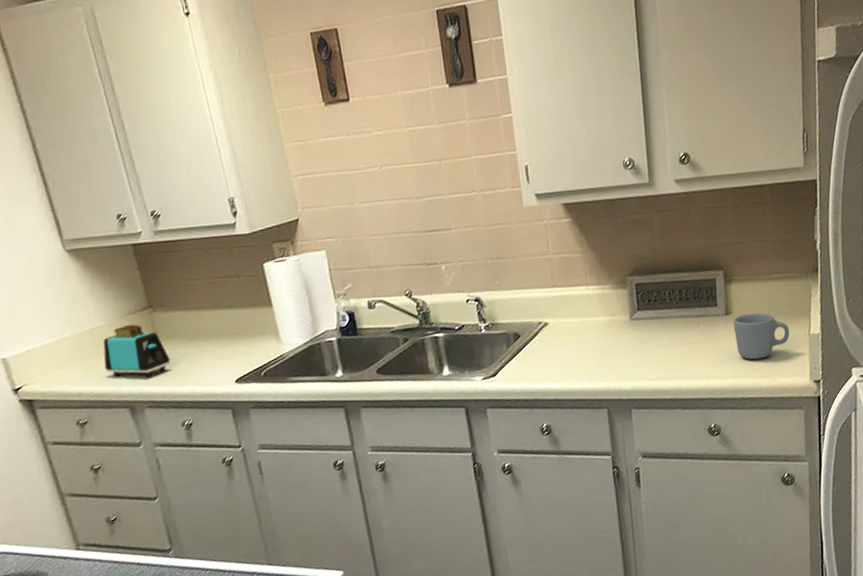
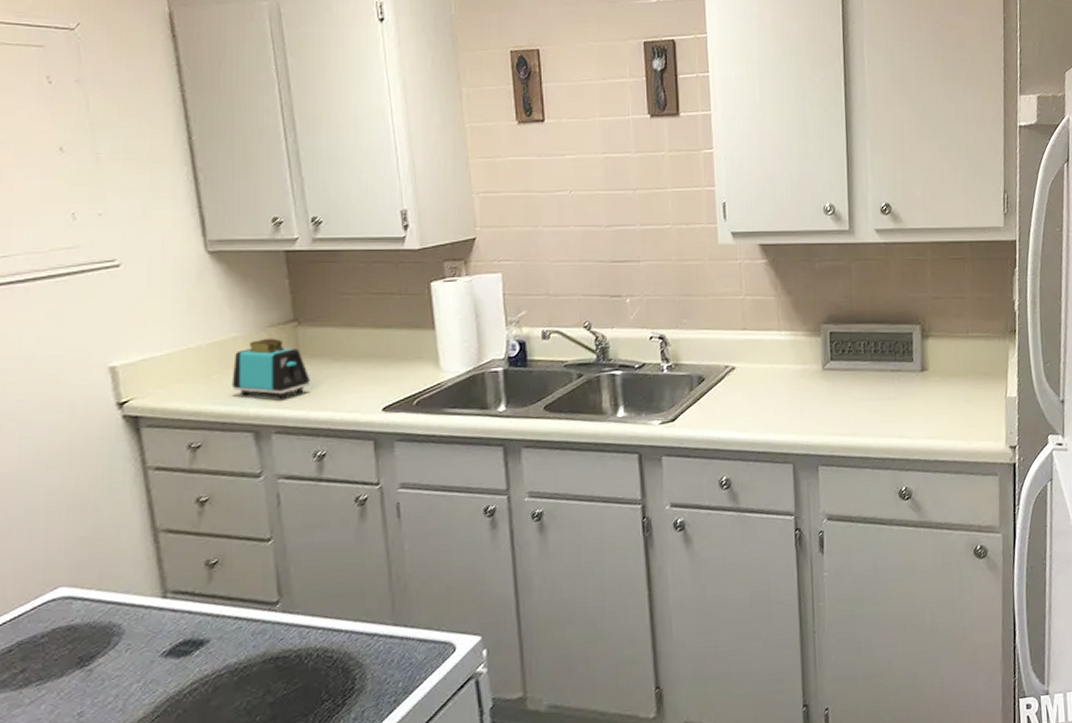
mug: present [733,313,790,360] -> none [929,371,987,420]

